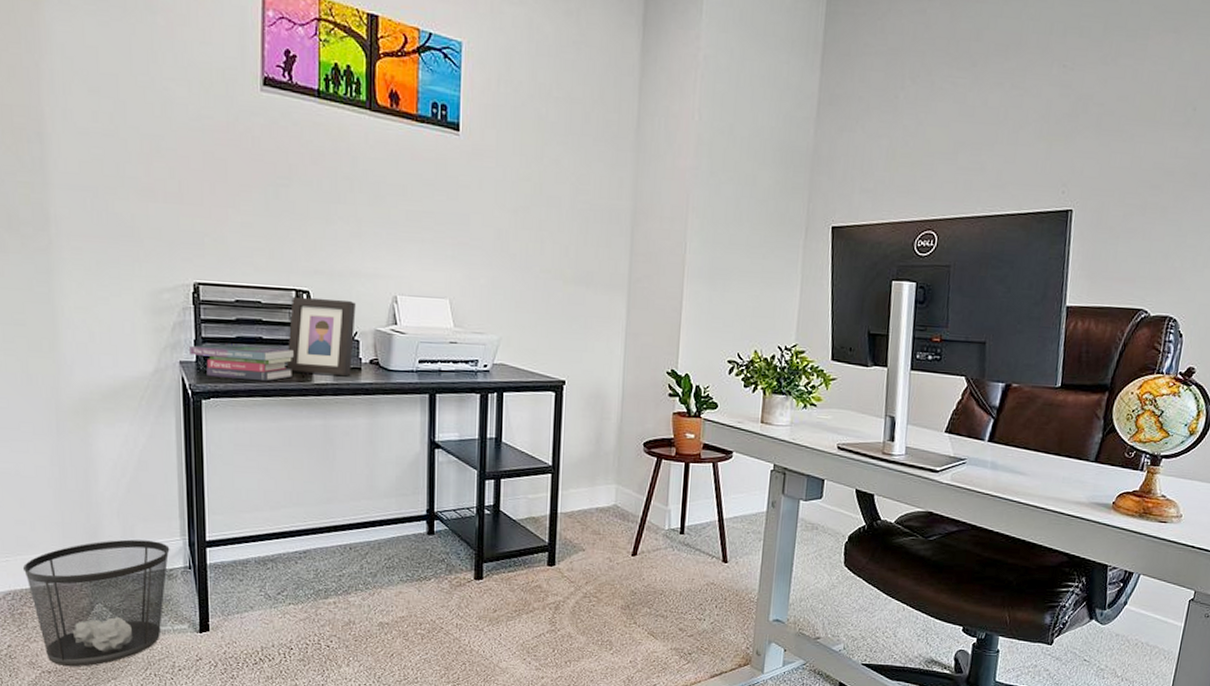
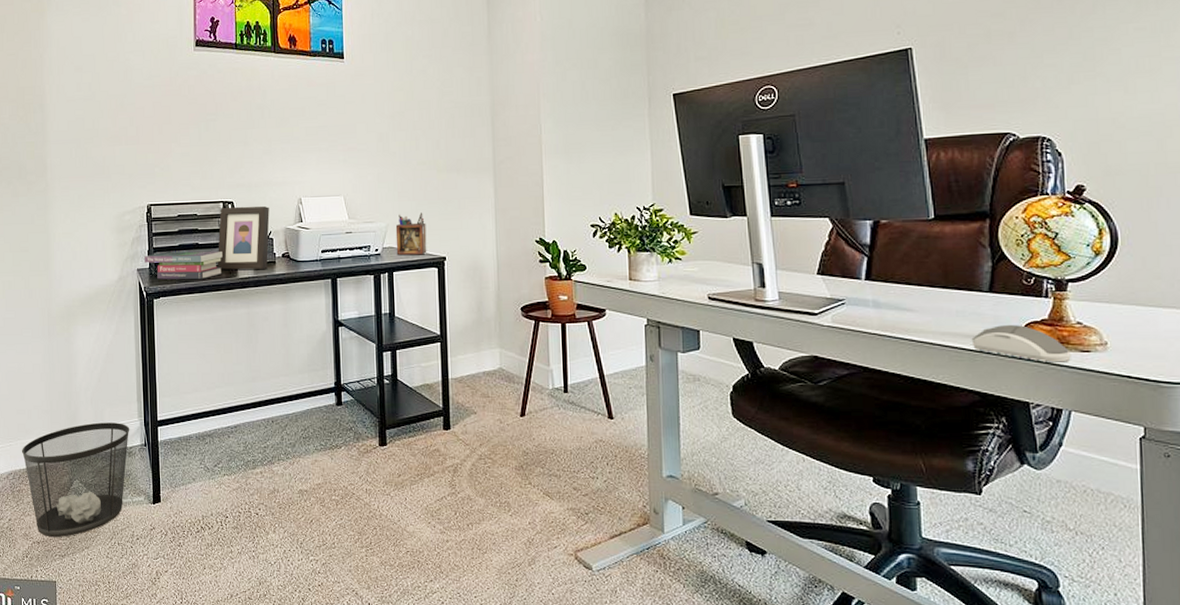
desk organizer: none [508,327,546,377] -> present [395,212,427,256]
computer mouse: none [1071,493,1151,531] -> present [971,325,1071,362]

